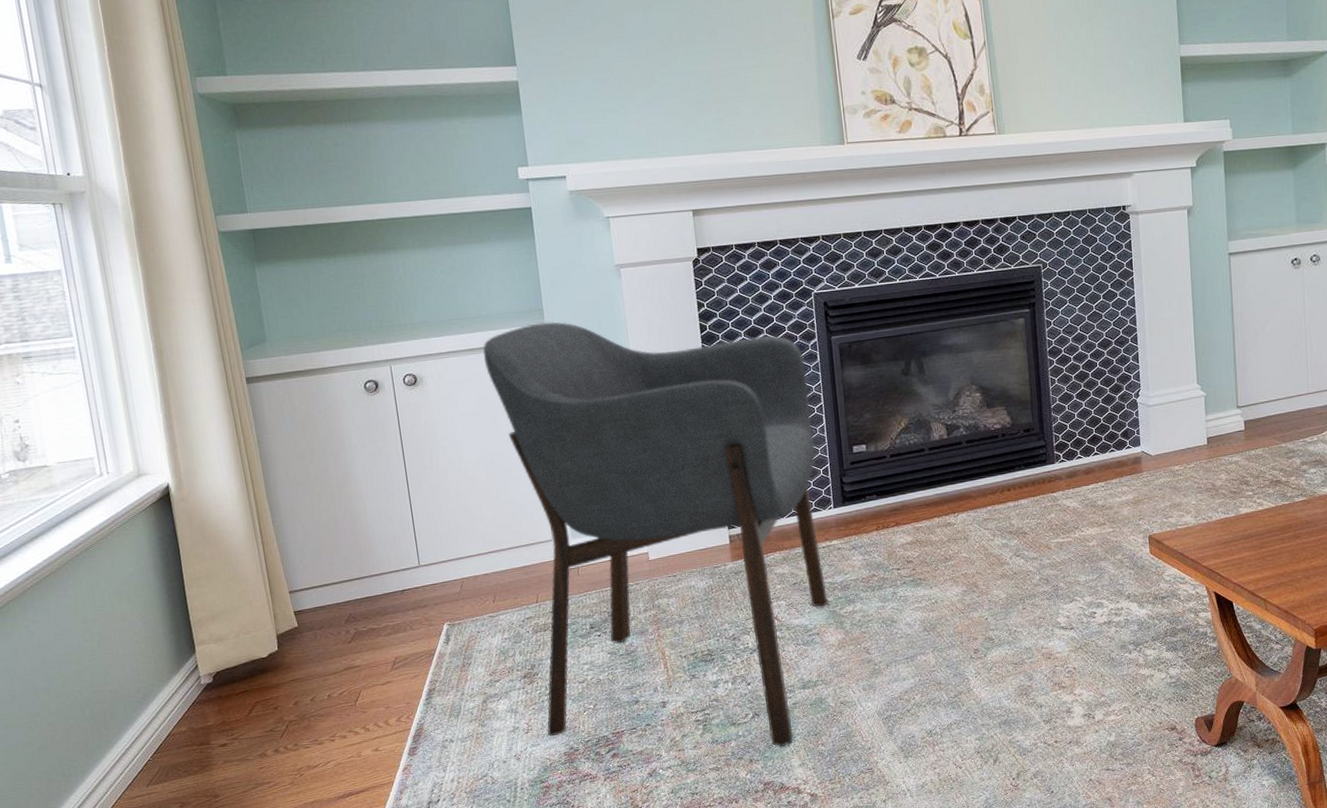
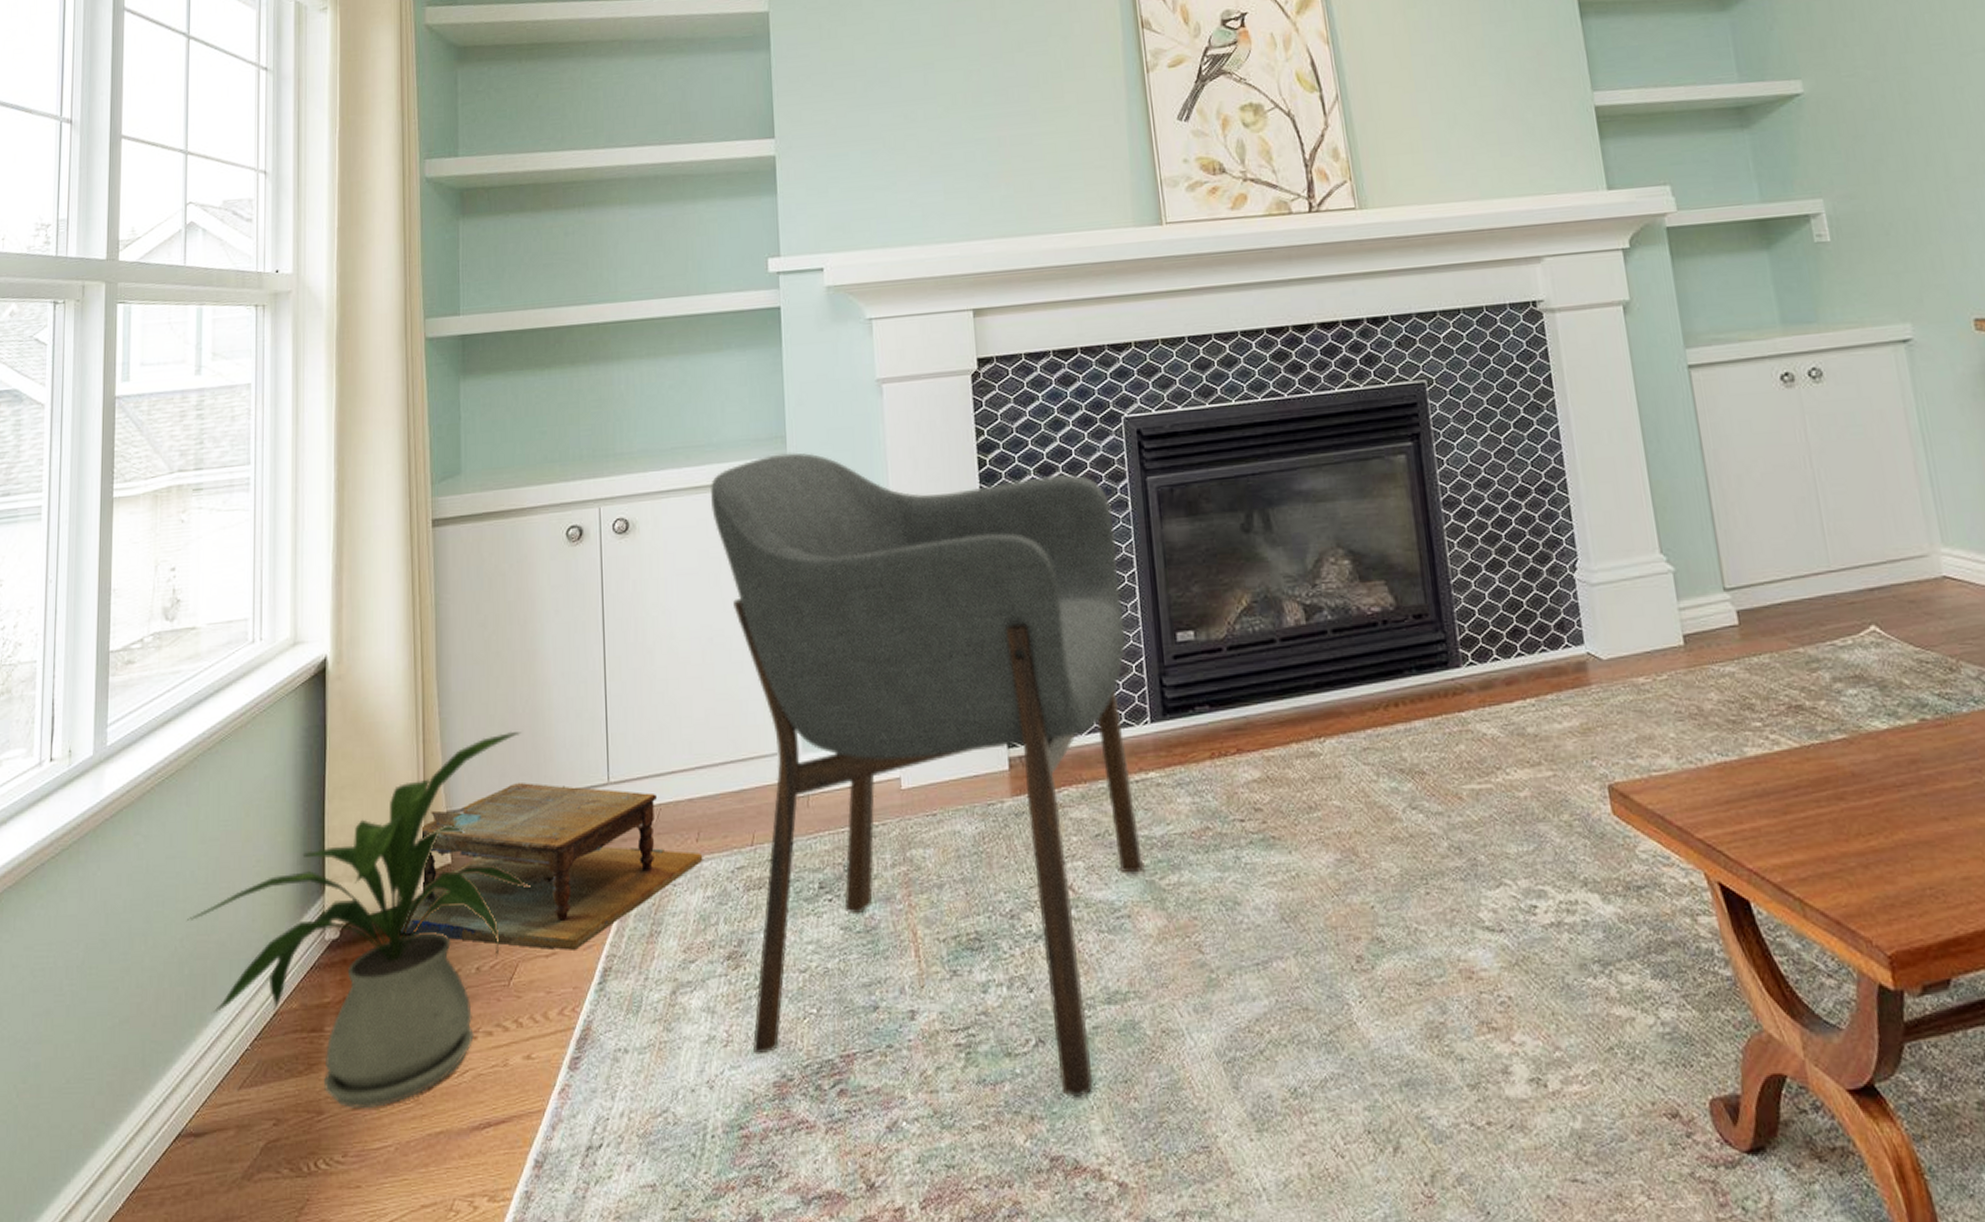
house plant: none [82,533,366,792] -> present [187,731,532,1110]
footstool: none [237,568,500,680] -> present [372,783,703,950]

